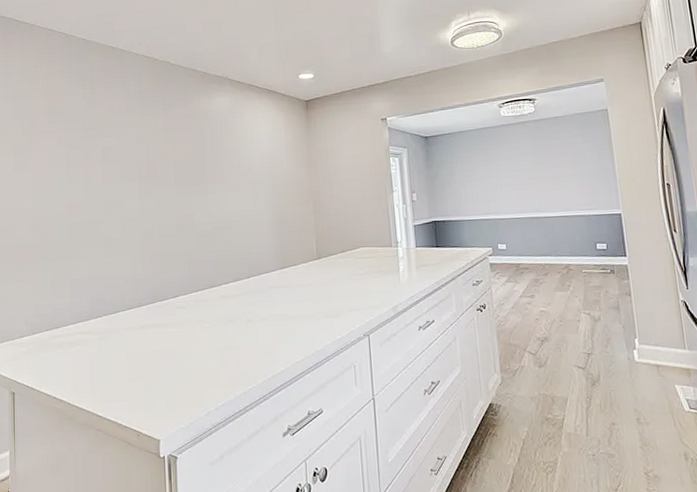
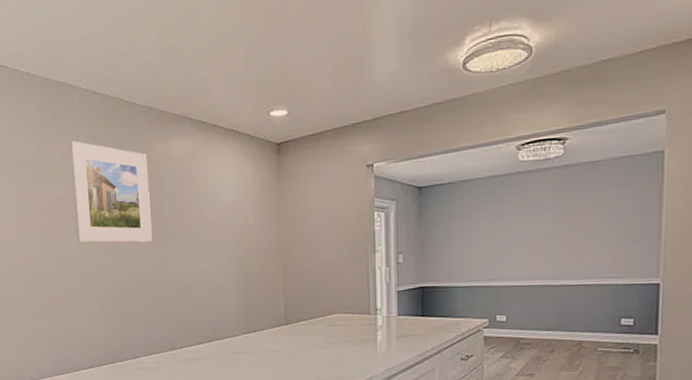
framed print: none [119,97,194,188] -> present [69,141,153,243]

